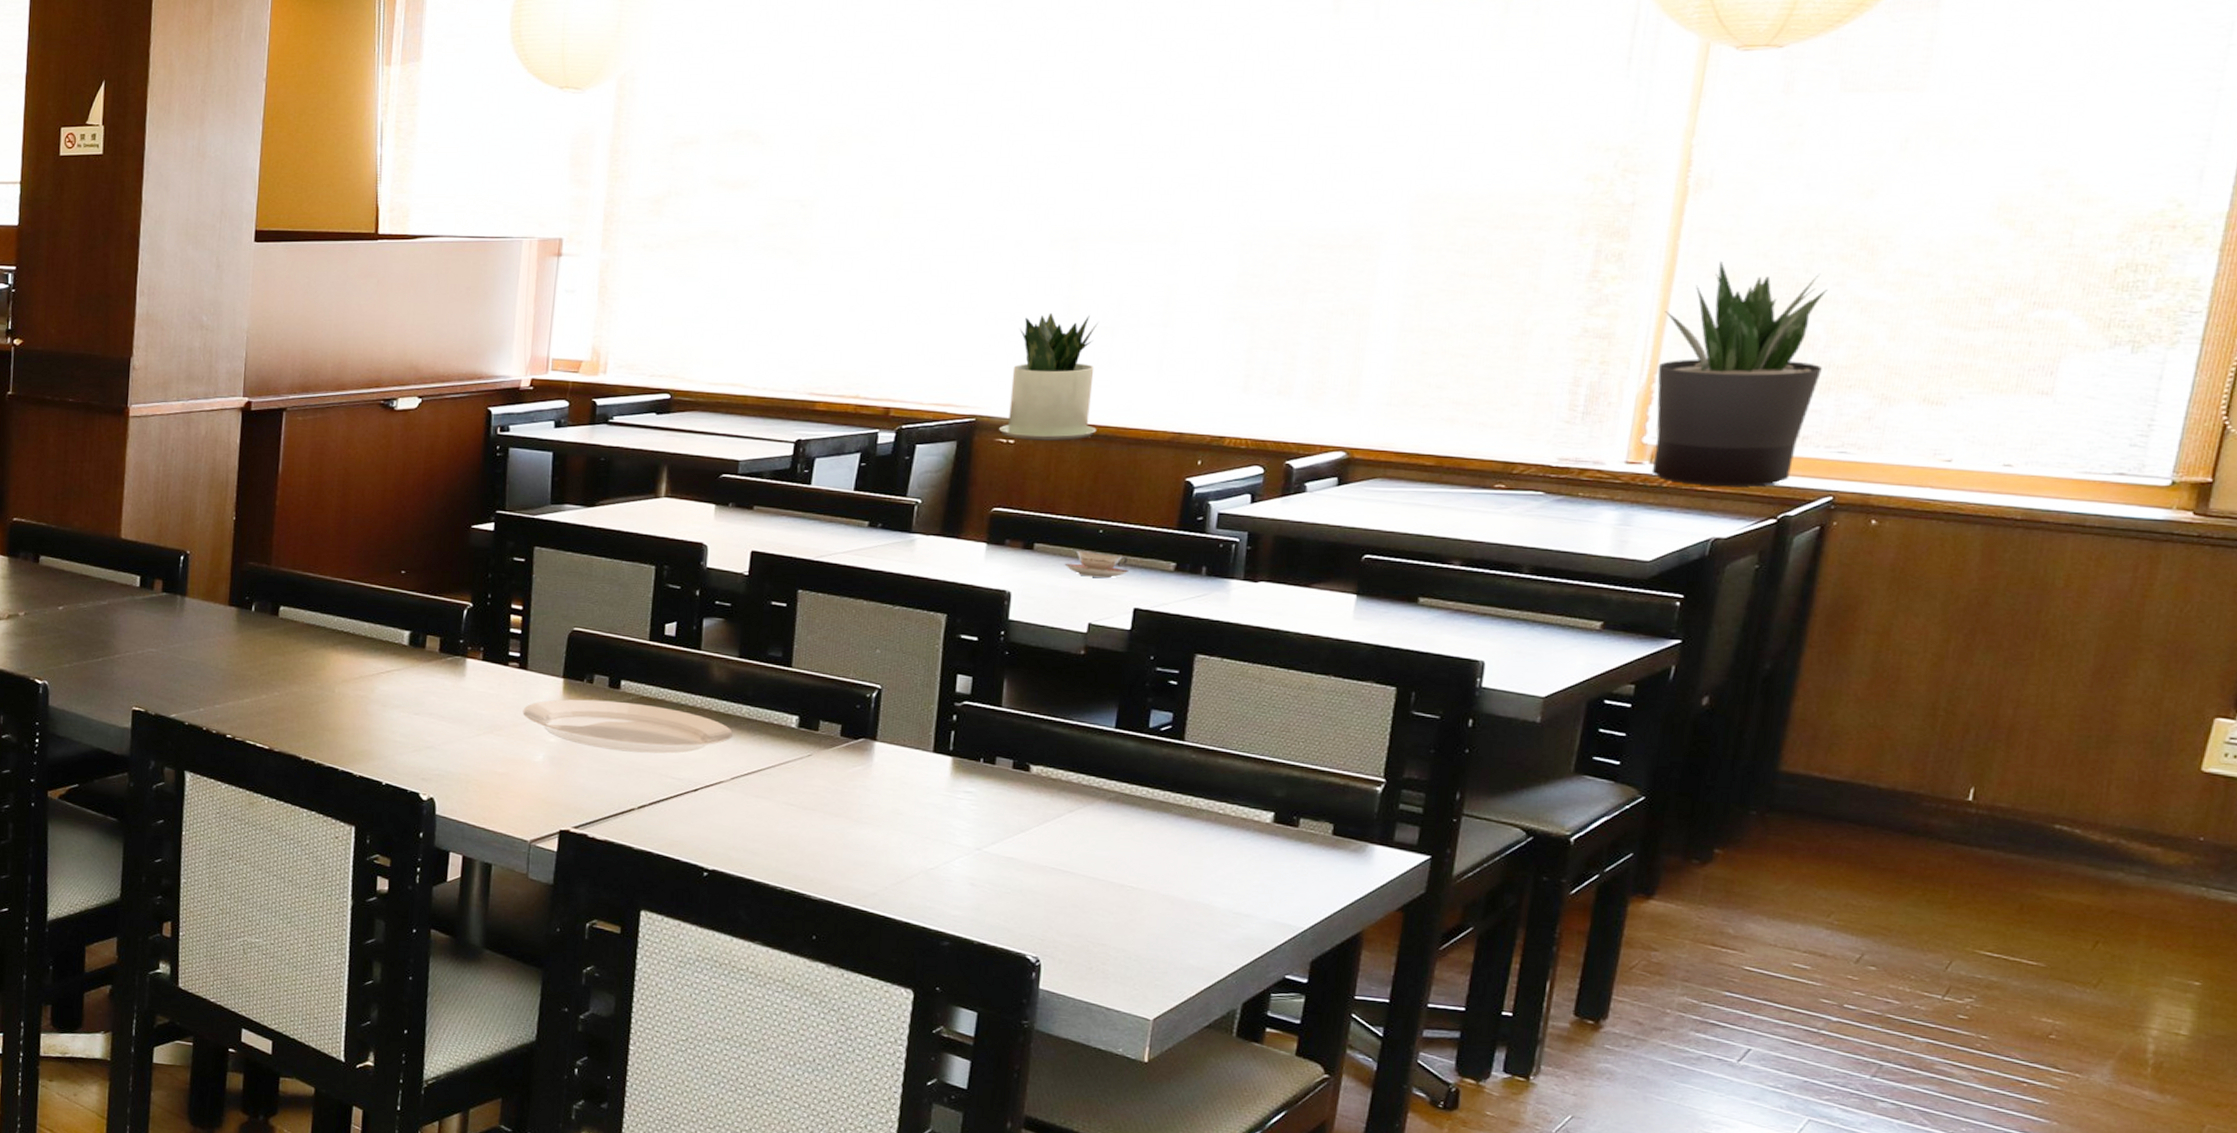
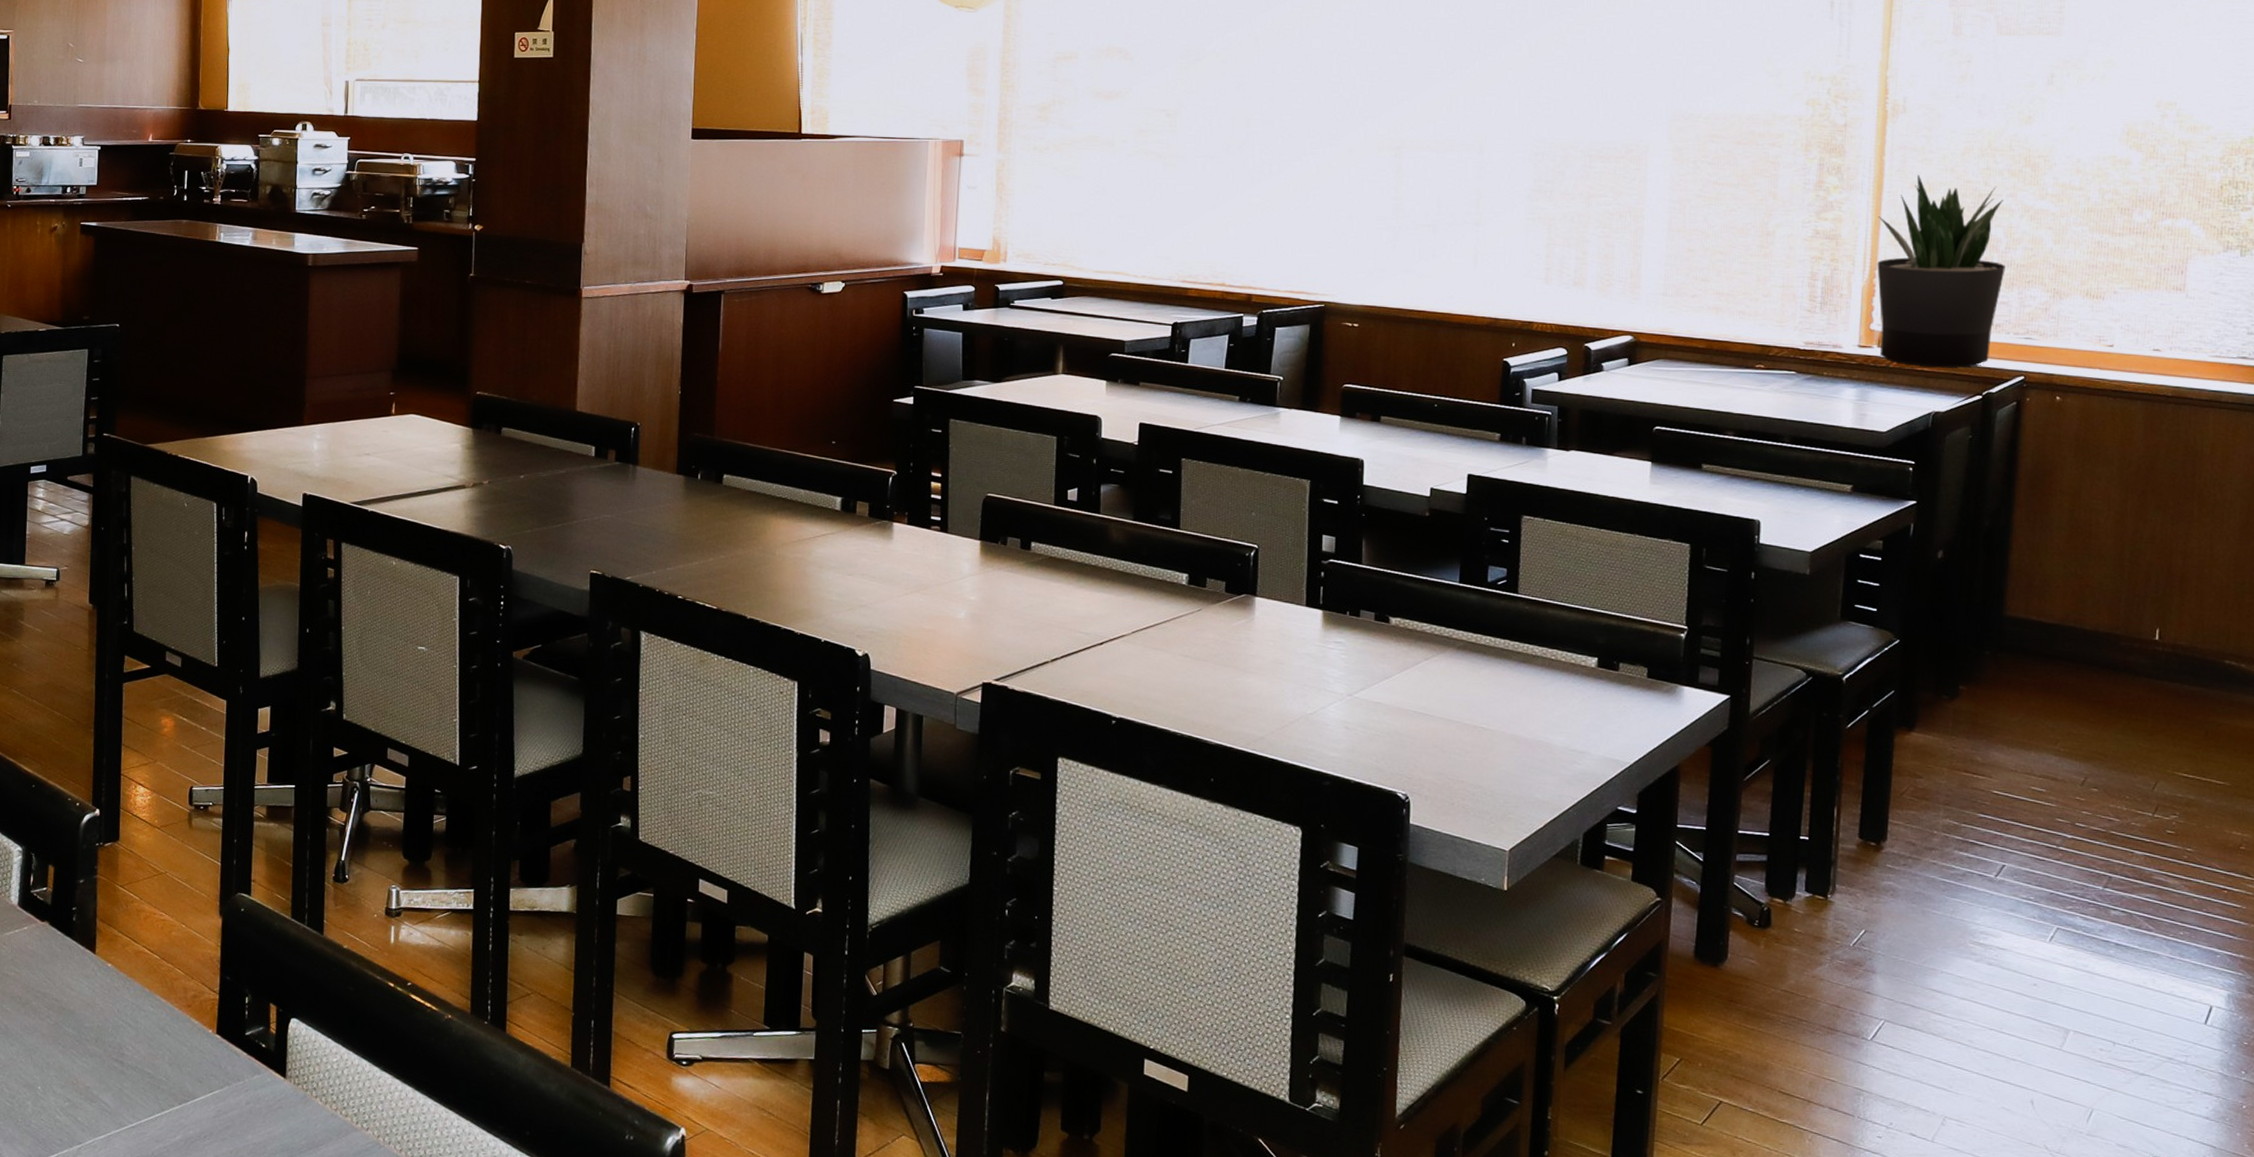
plate: present [522,699,733,754] -> none [945,559,1131,610]
planter: present [999,312,1098,441] -> none [1345,211,1427,325]
teacup: present [1064,550,1130,579] -> none [1407,422,1462,448]

